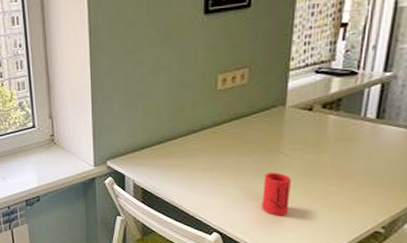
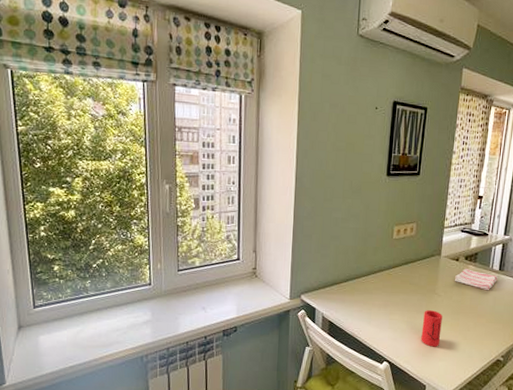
dish towel: none [308,118,376,145] -> present [455,268,499,290]

